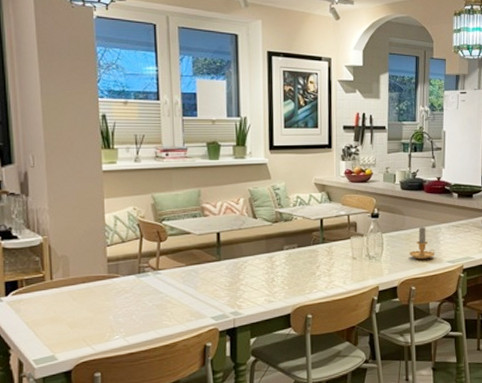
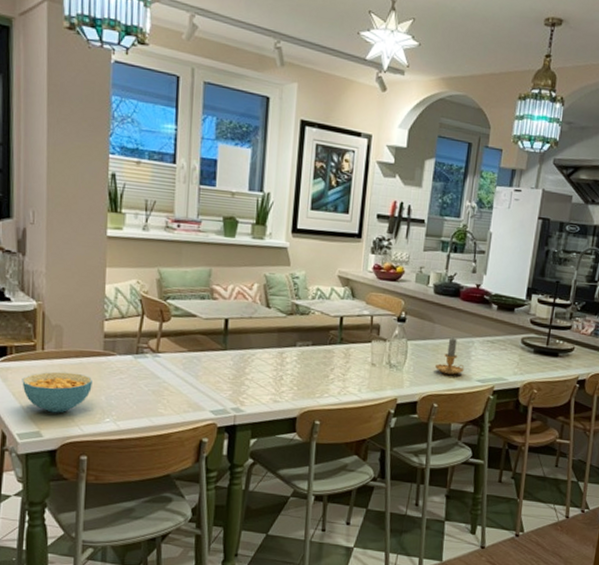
cereal bowl: none [34,297,100,337] -> present [22,371,92,413]

